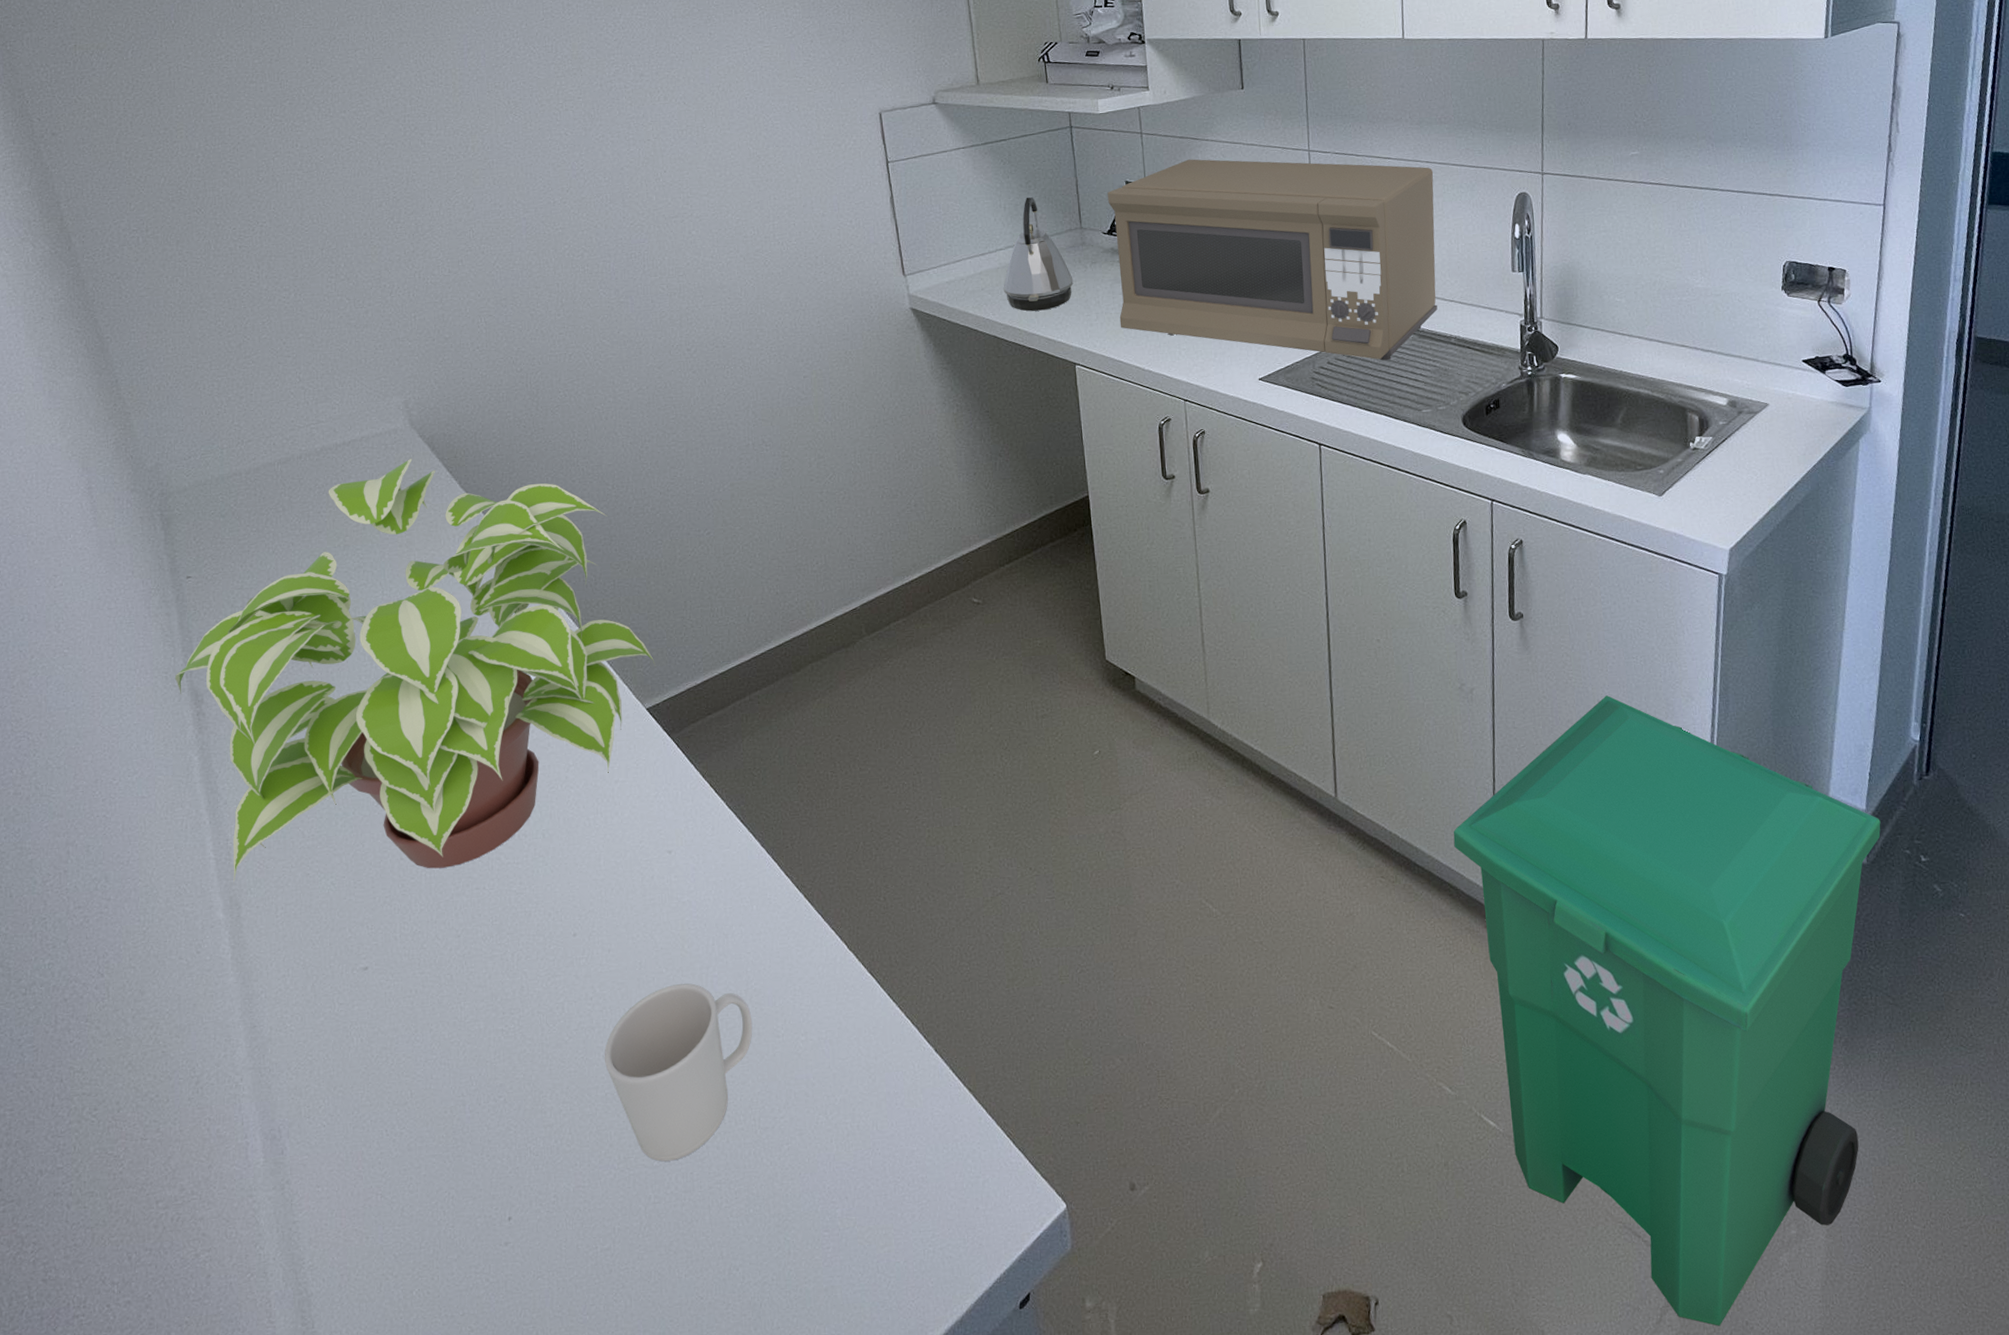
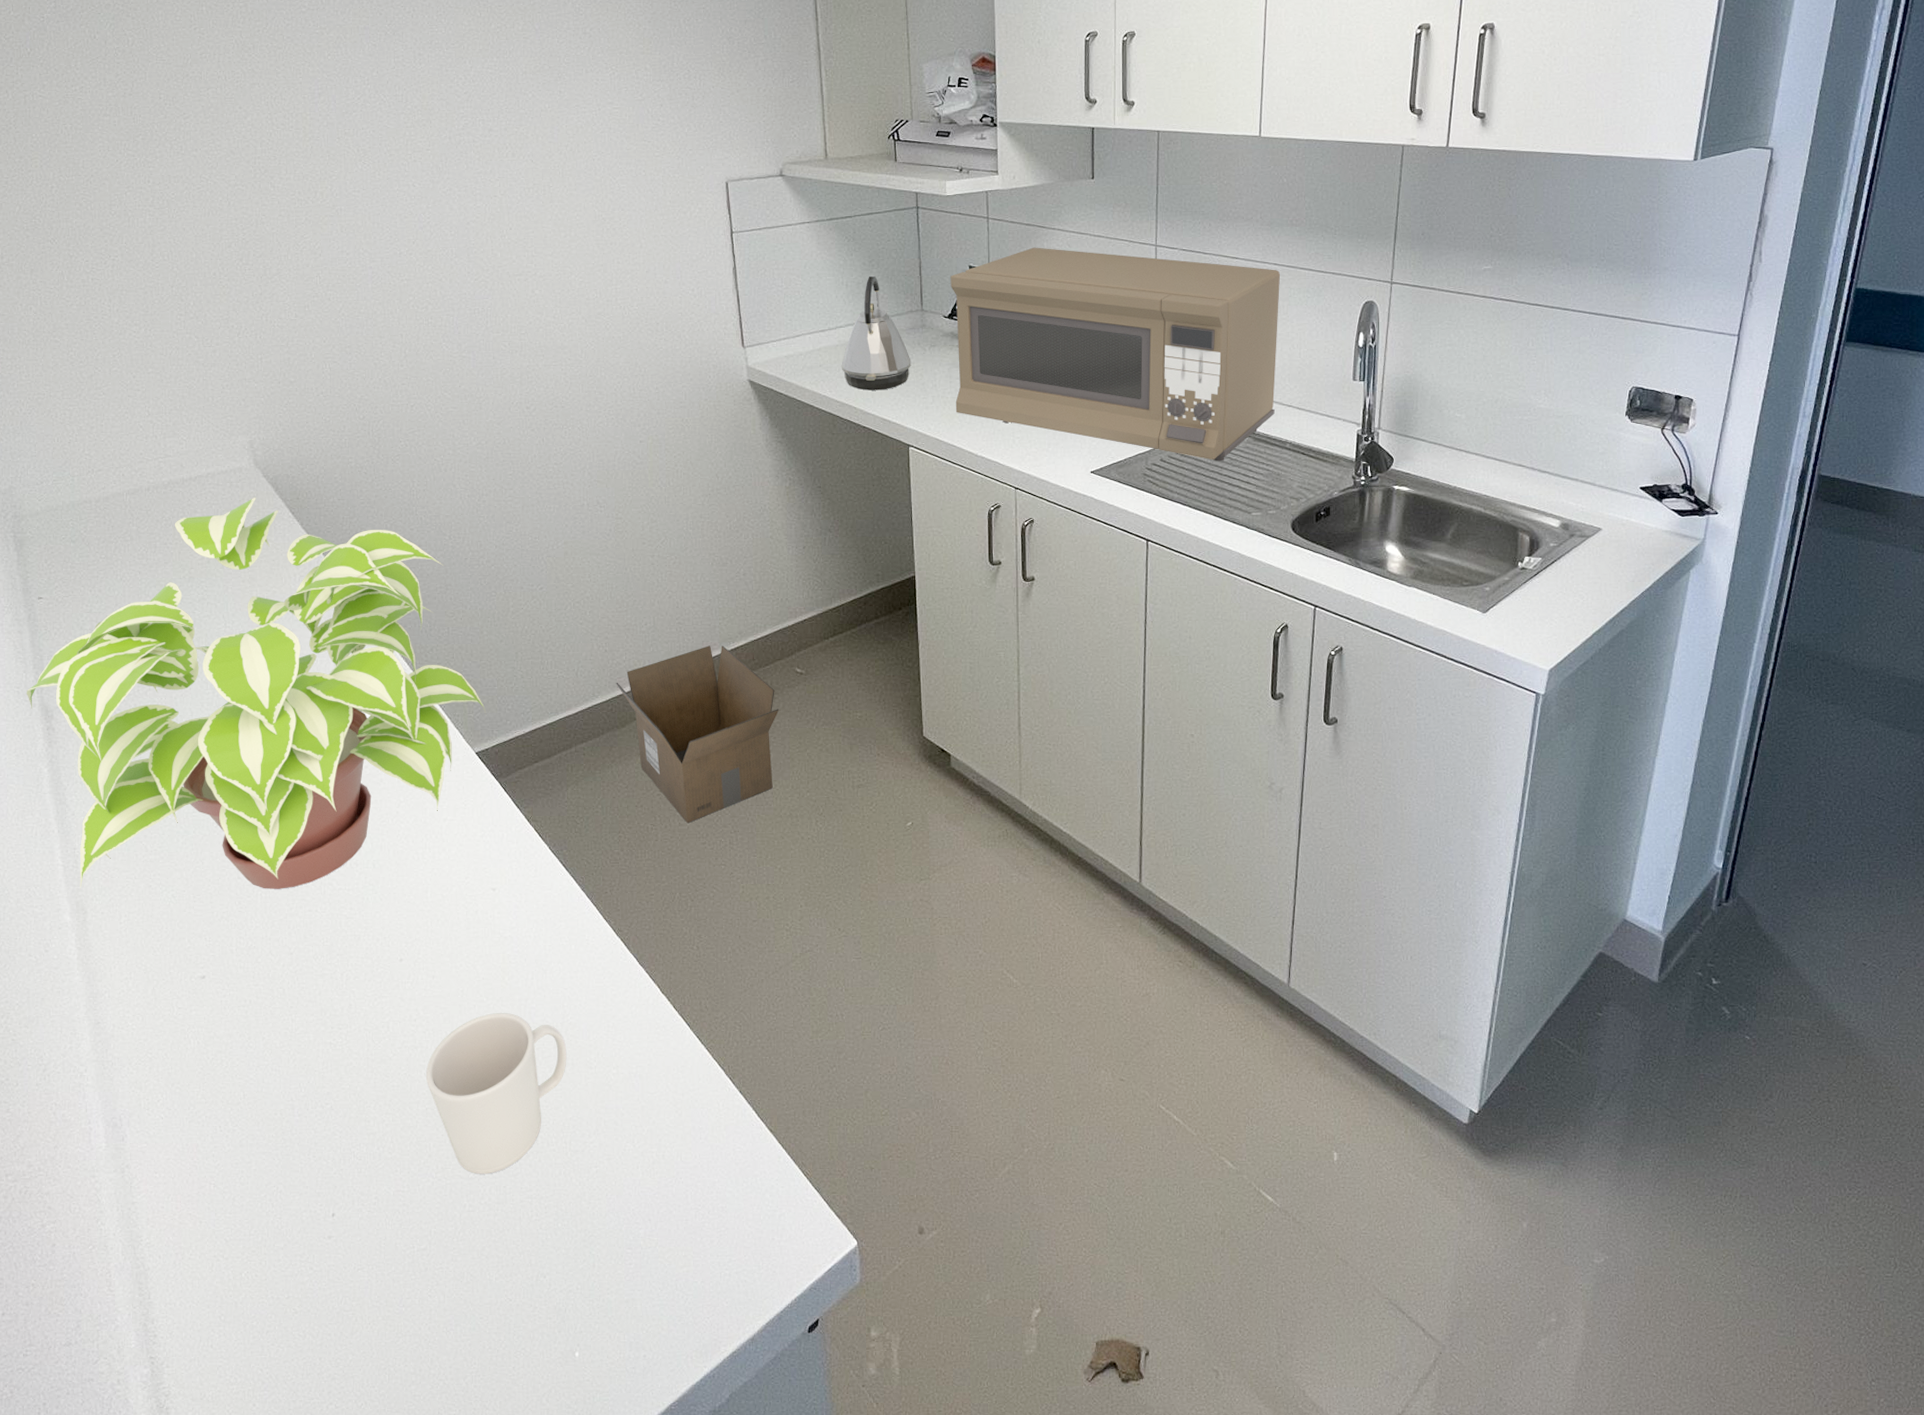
cardboard box: none [789,580,958,768] -> present [616,645,780,824]
recycling bin: present [1453,695,1881,1326] -> none [1252,804,1676,1400]

